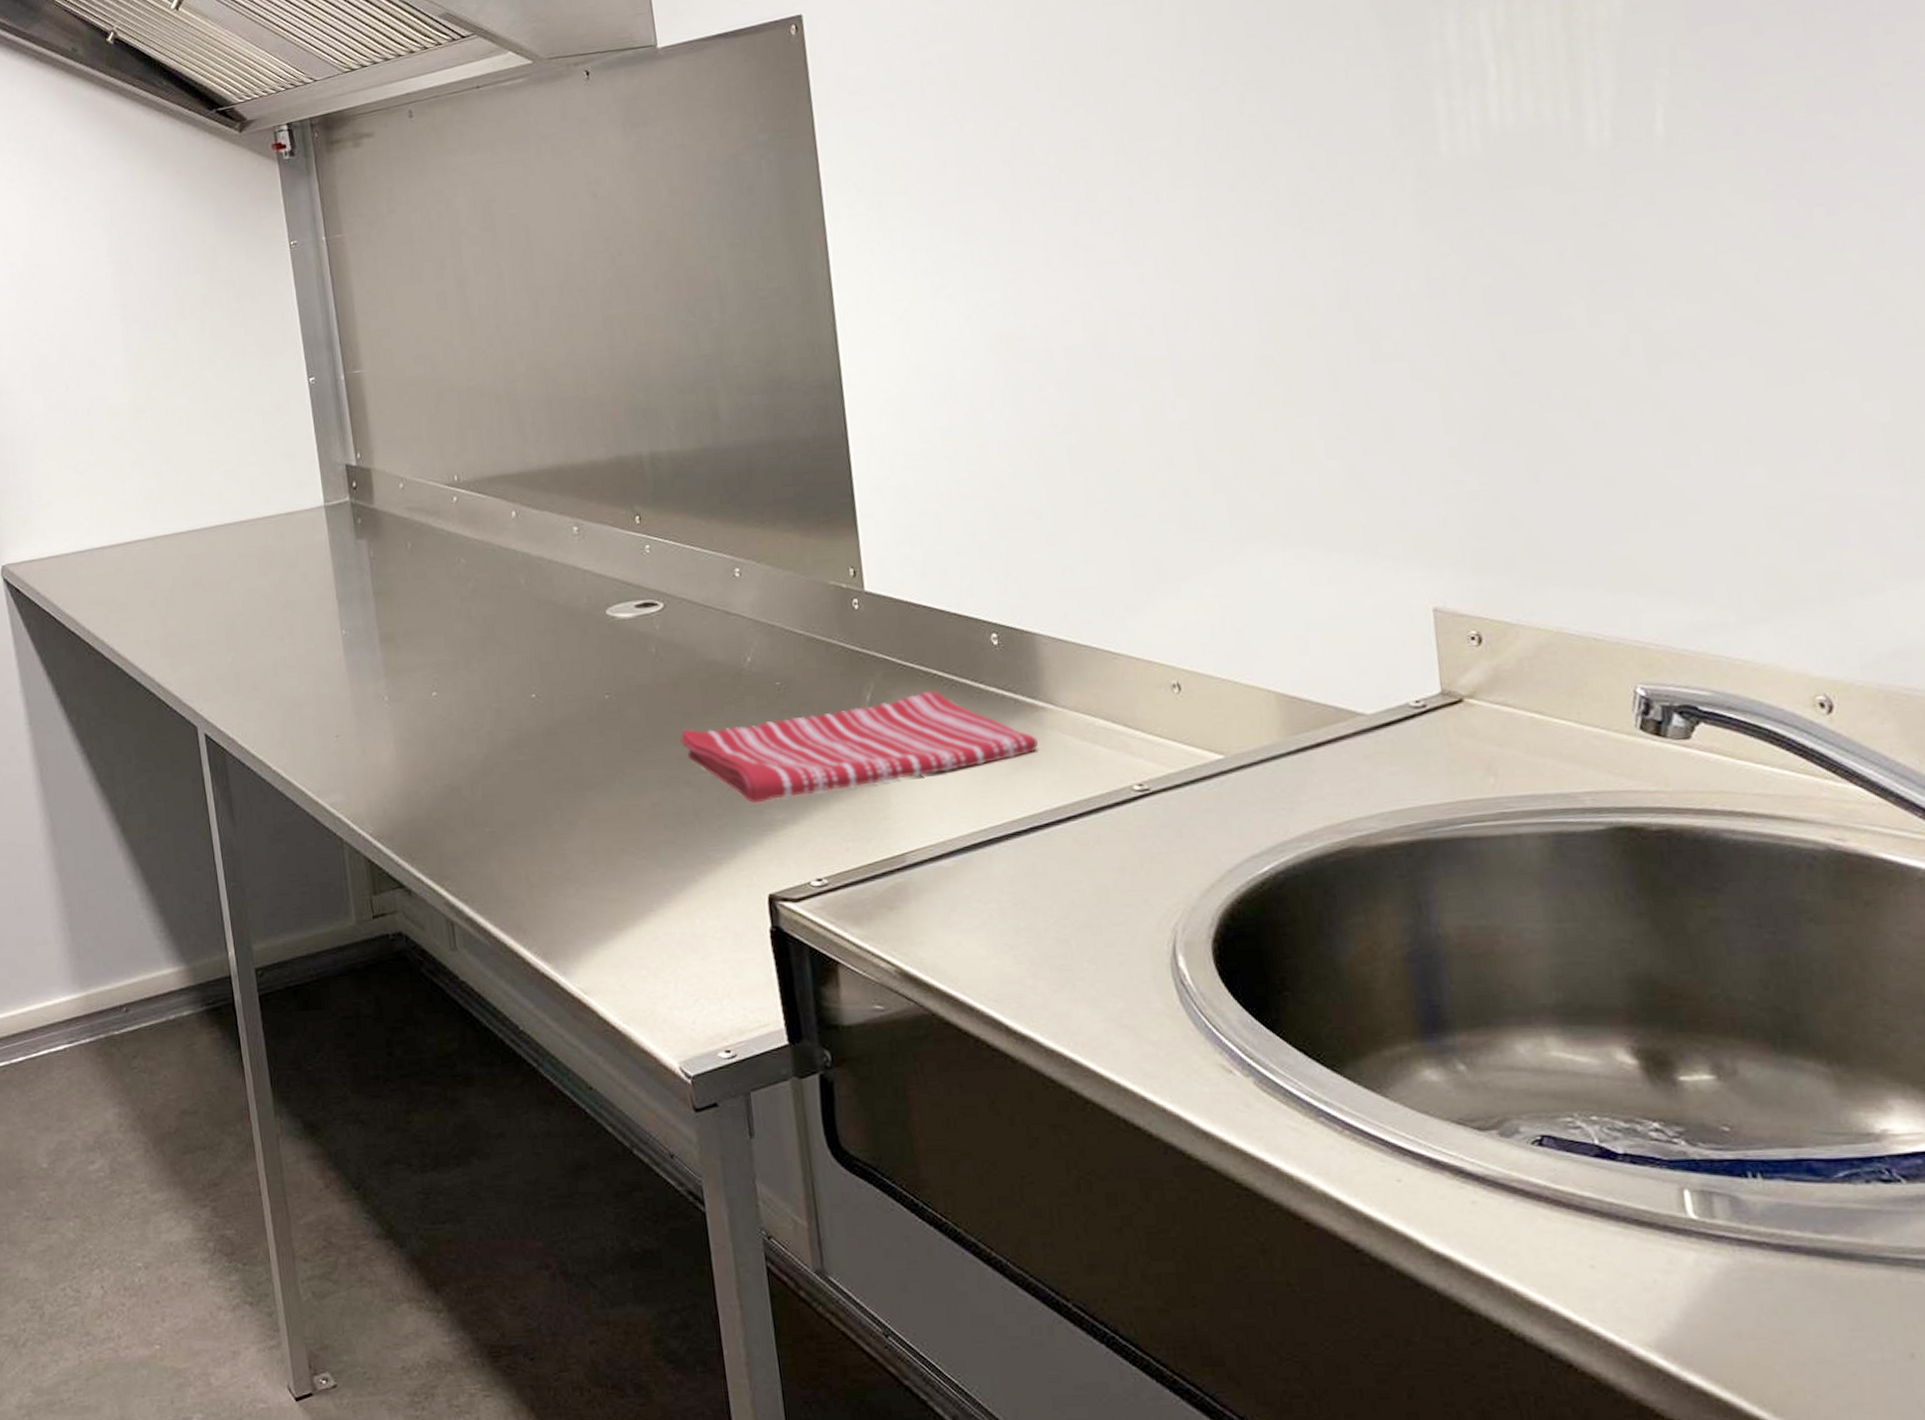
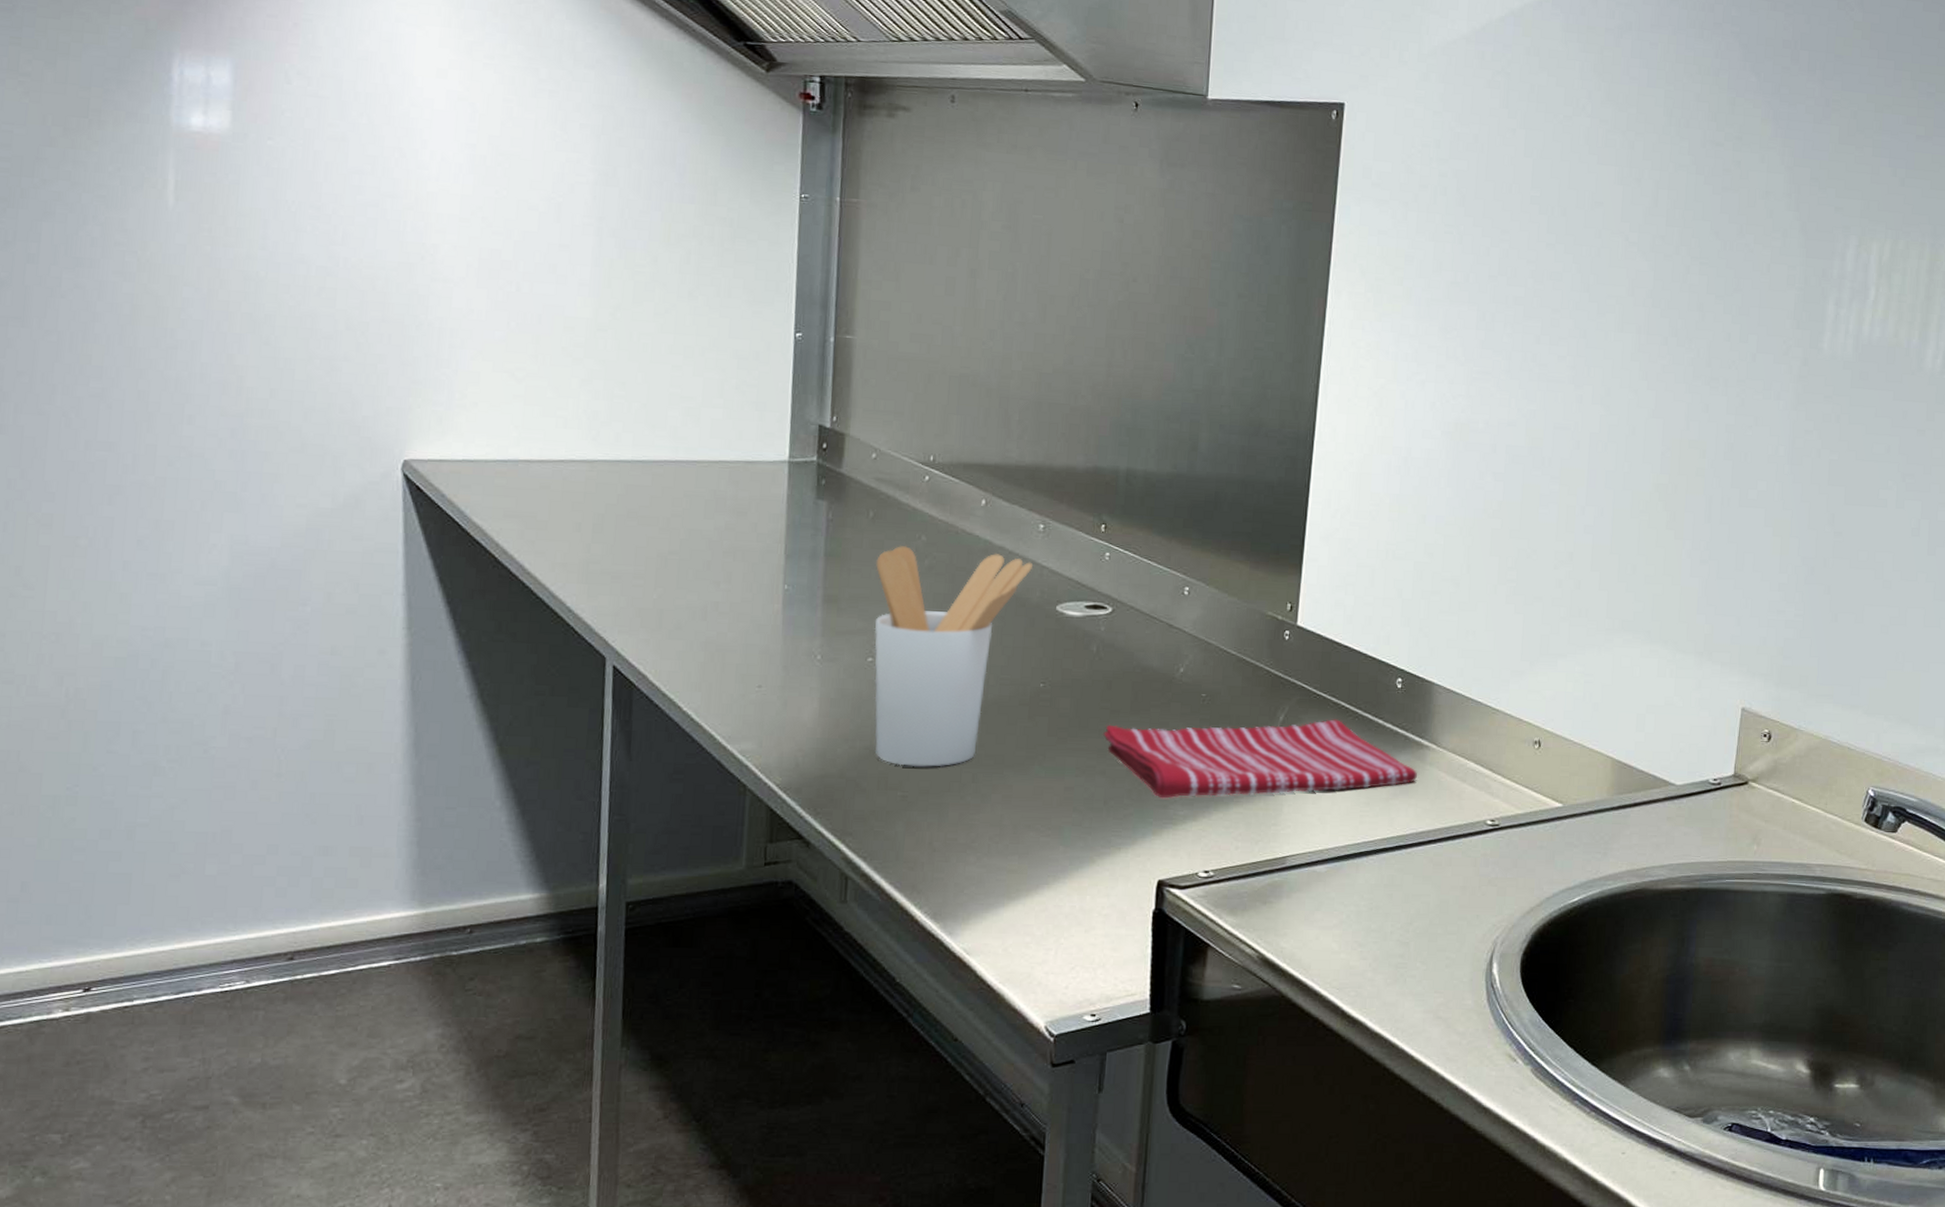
utensil holder: none [422,565,575,800] -> present [874,545,1034,767]

